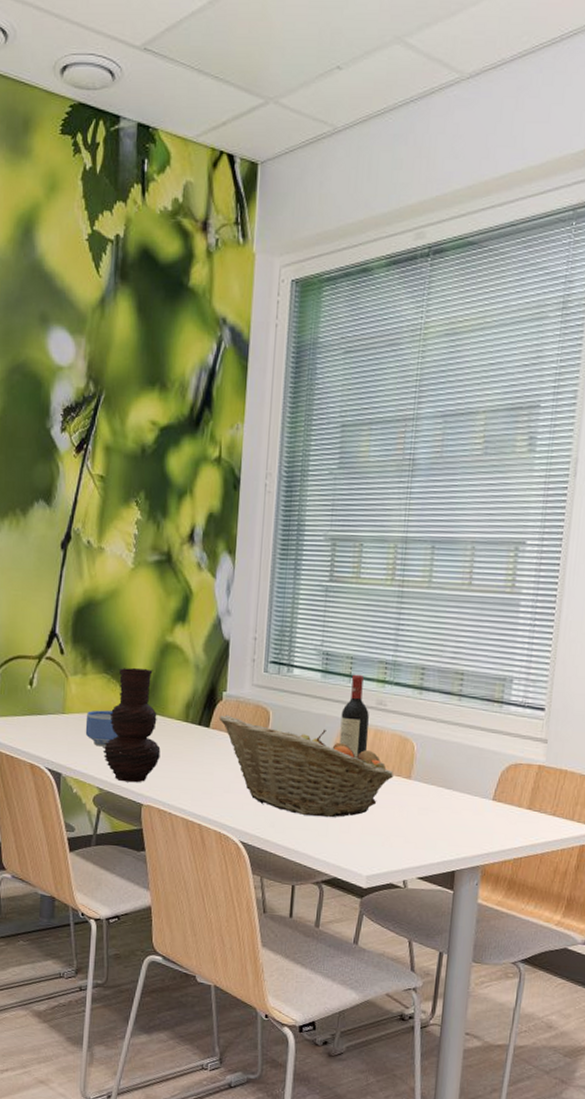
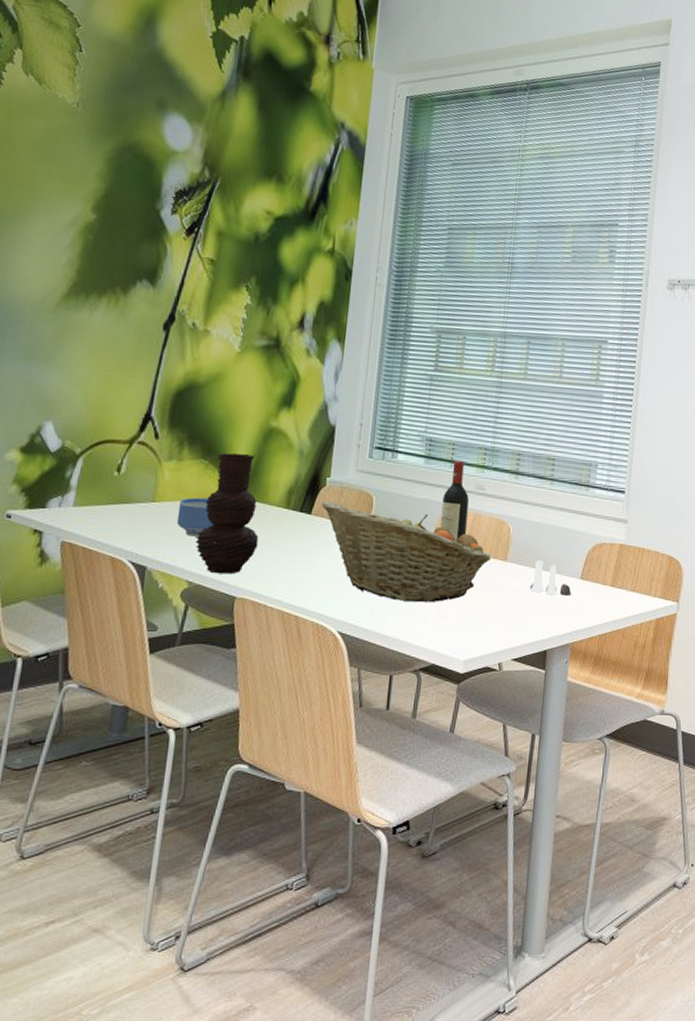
salt and pepper shaker set: none [436,778,483,817] -> present [529,559,572,597]

